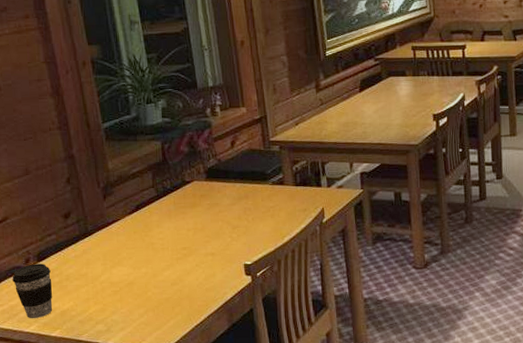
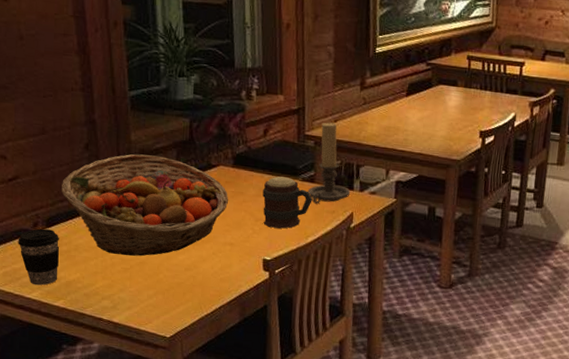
fruit basket: none [48,180,206,279] -> present [62,154,229,256]
mug: none [236,183,284,233] -> present [262,176,313,229]
candle holder: none [278,126,319,205] -> present [307,122,351,204]

